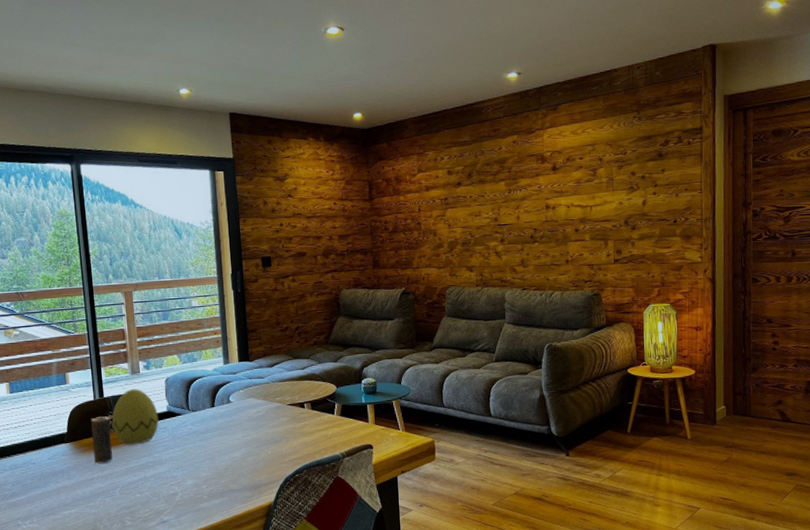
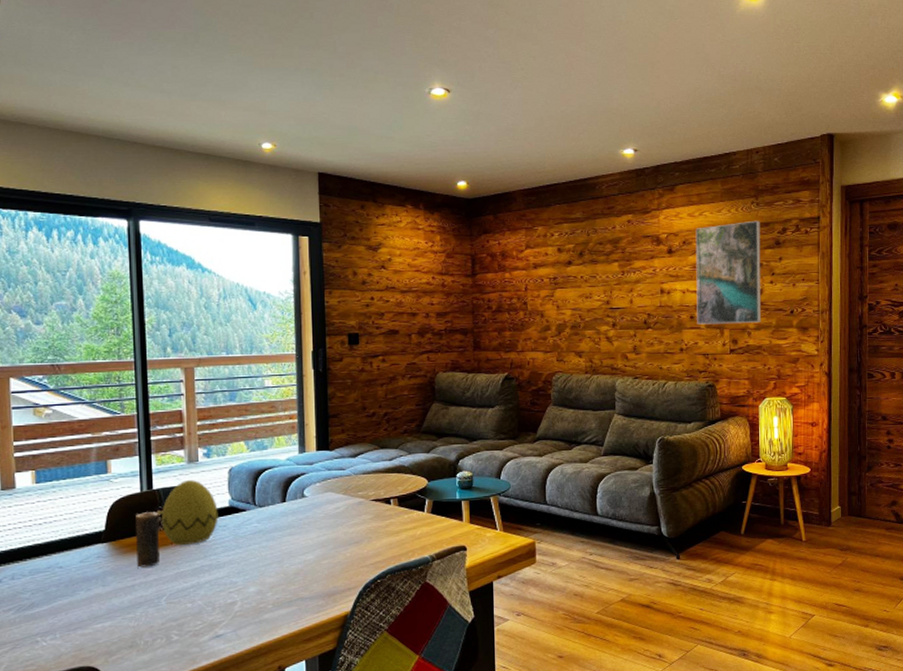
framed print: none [578,134,645,237] -> present [695,220,762,325]

